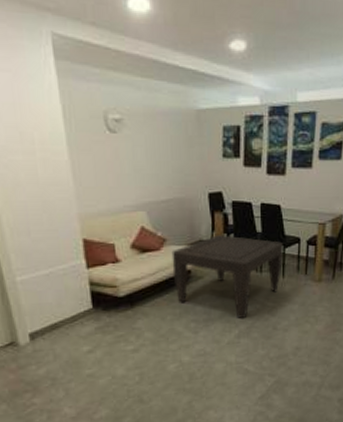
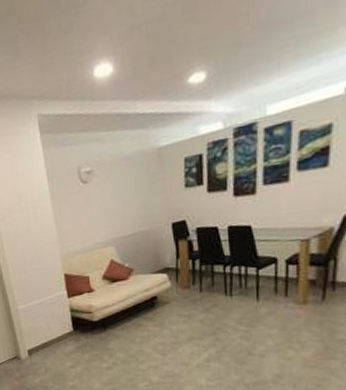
coffee table: present [171,235,284,319] -> none [138,261,257,343]

